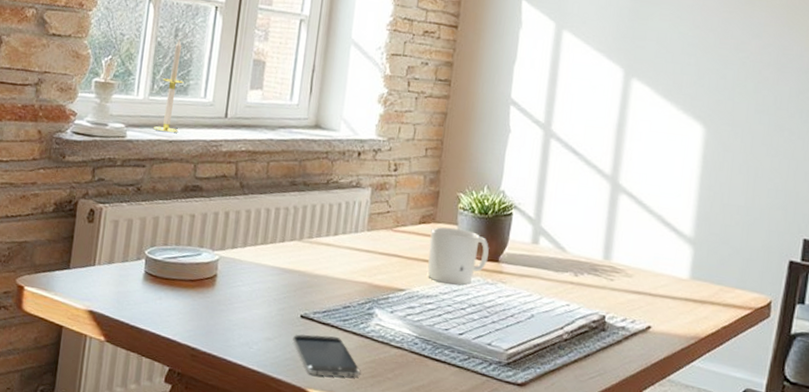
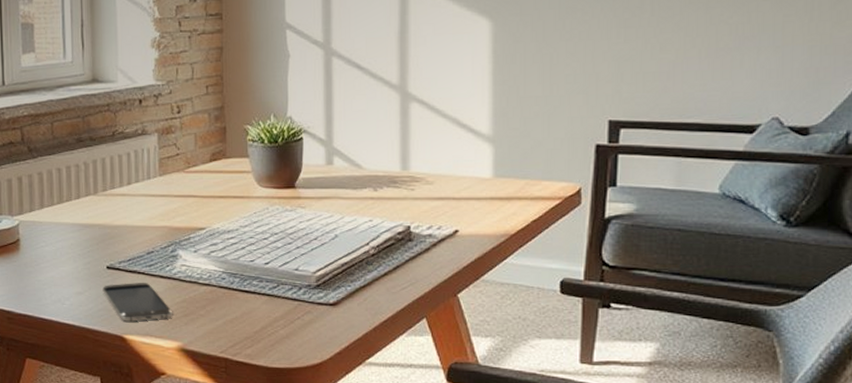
mug: present [427,227,489,286] -> none [223,161,284,216]

